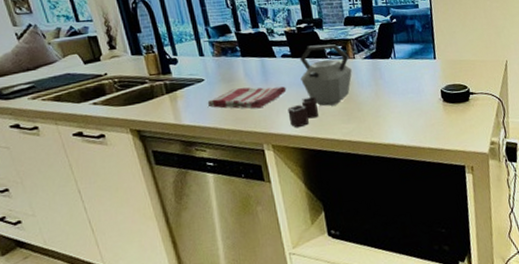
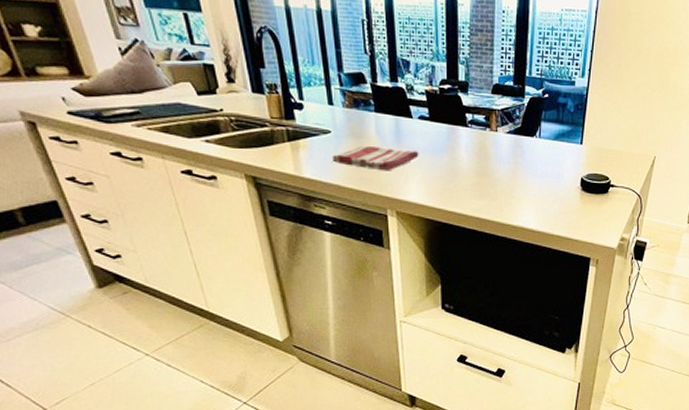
kettle: present [287,44,352,128] -> none [417,110,492,197]

